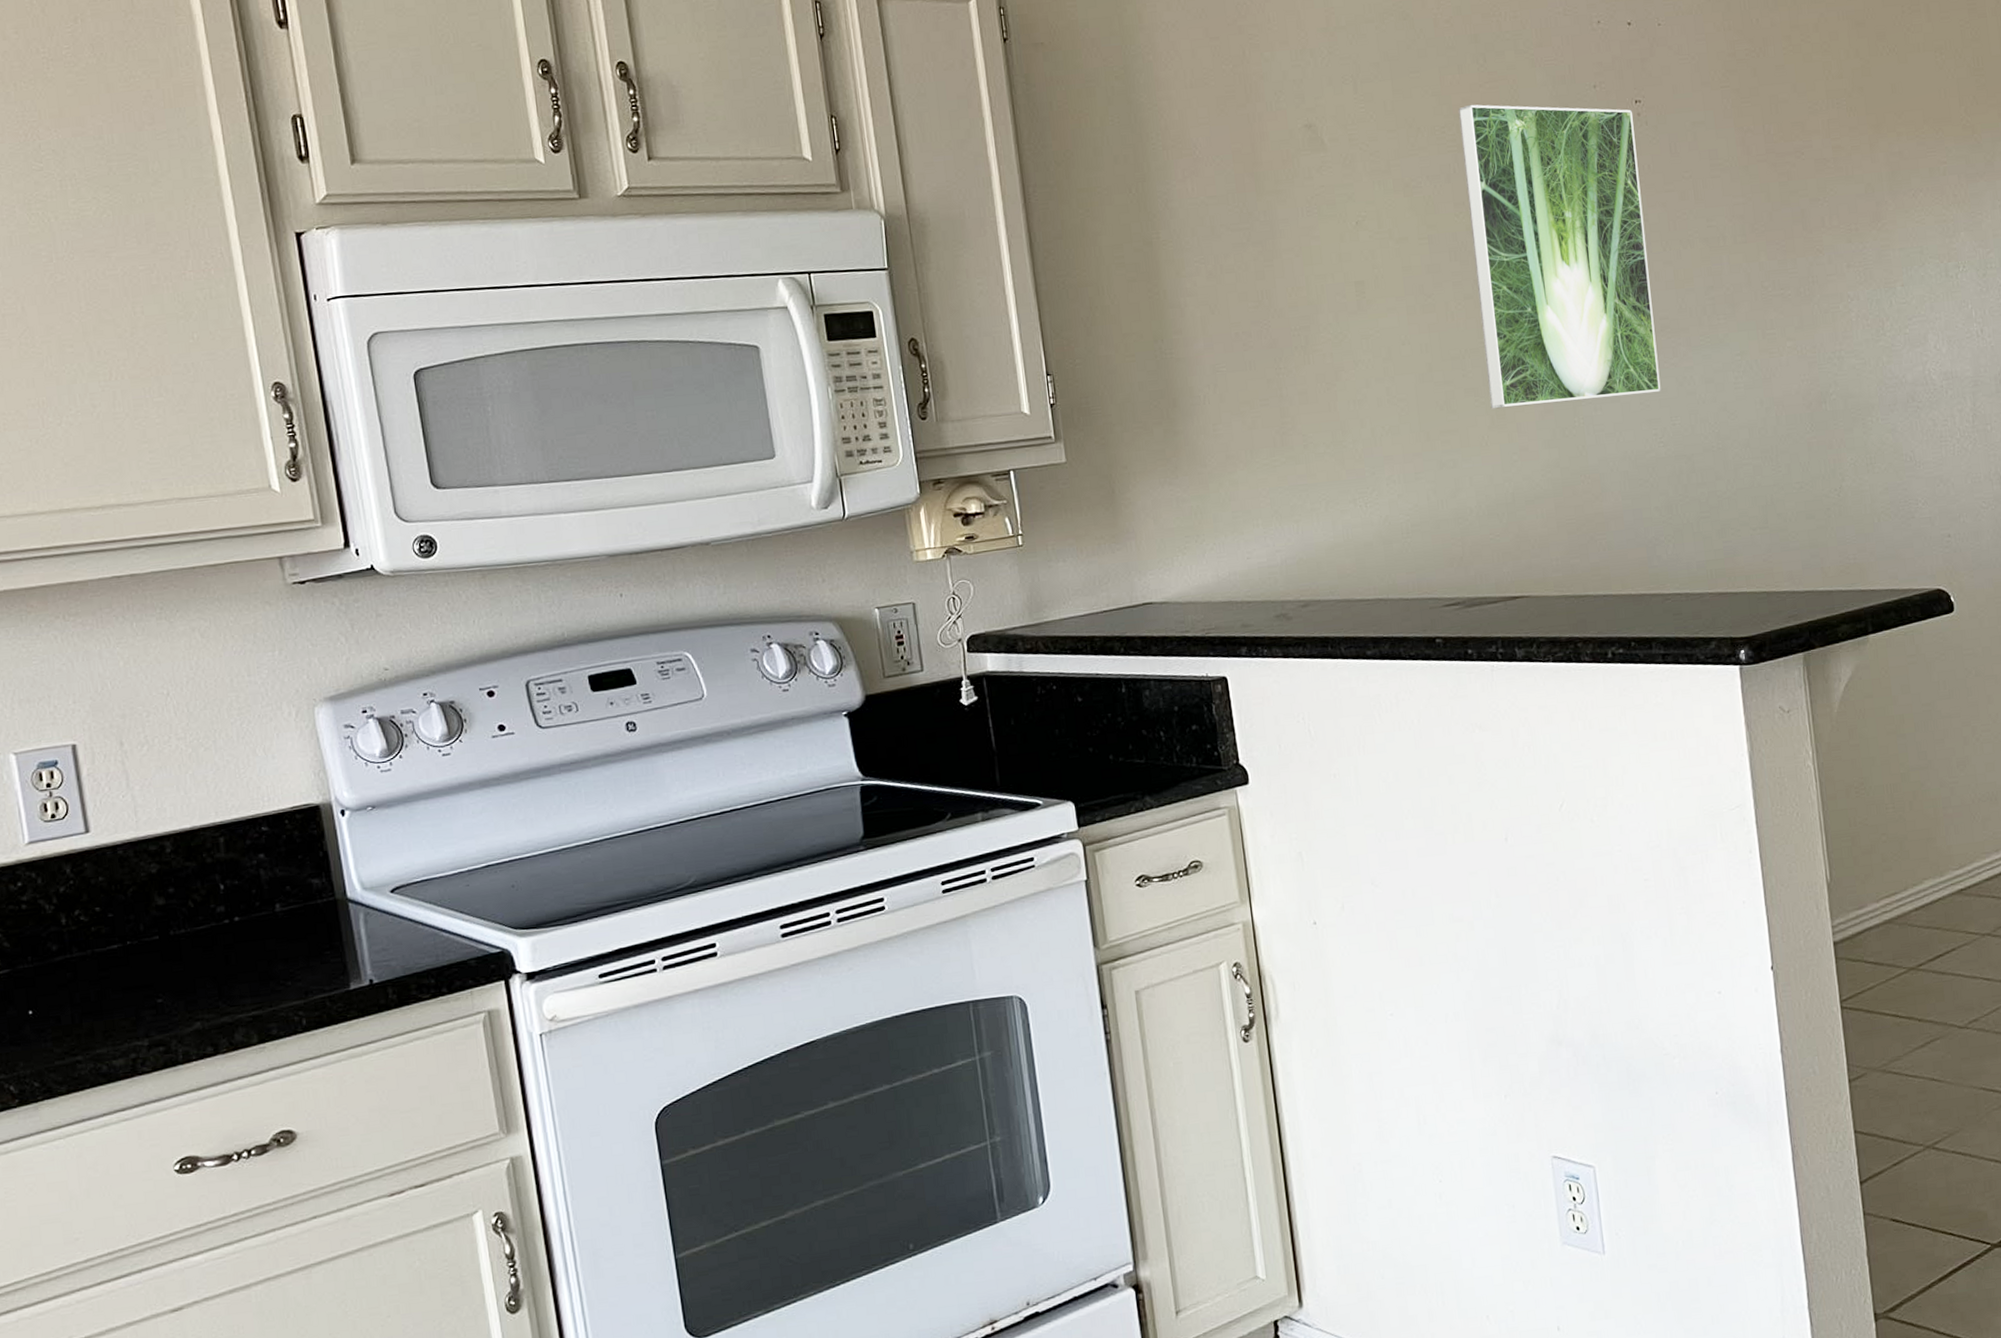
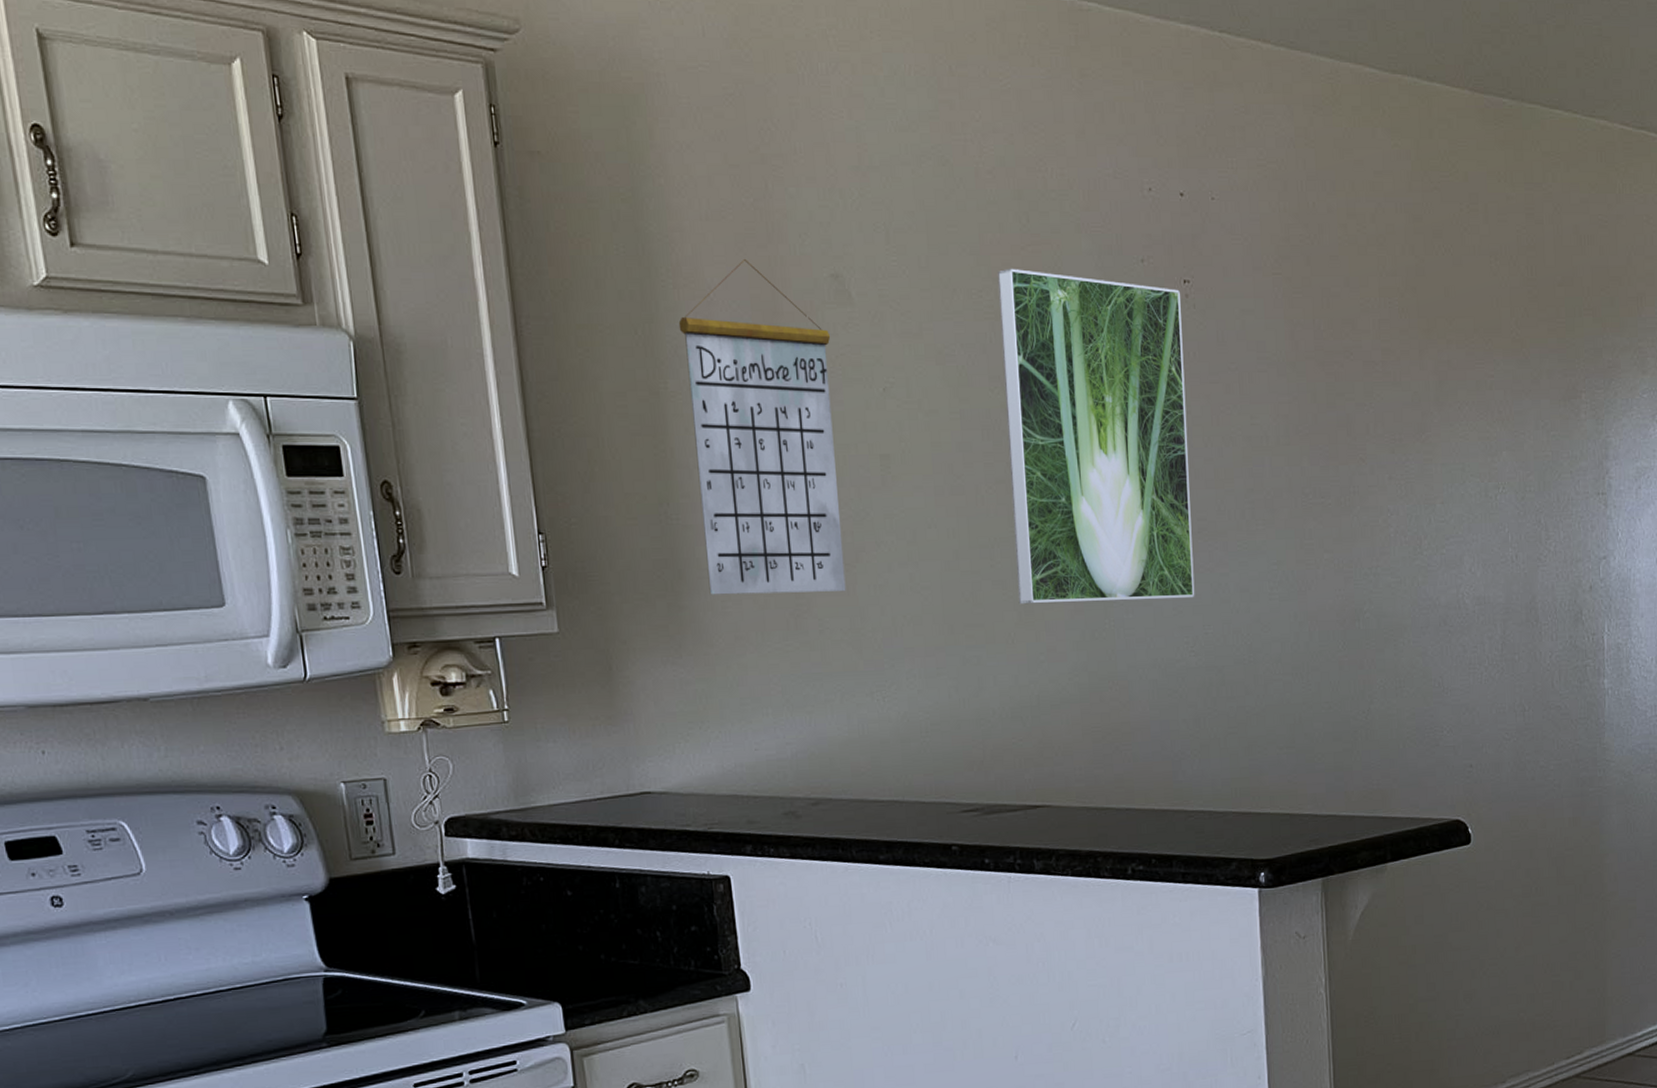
calendar: none [1168,118,1328,420] -> present [678,258,846,595]

